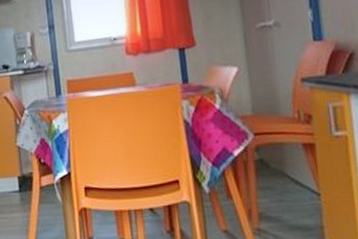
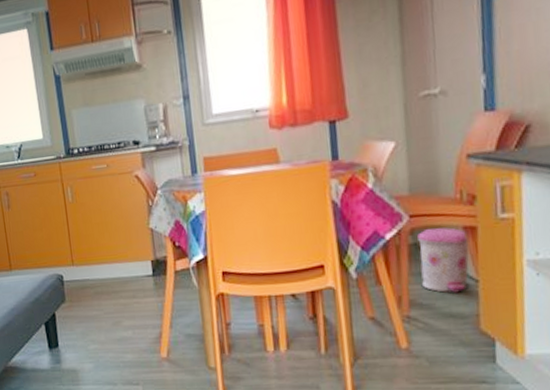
trash can: none [262,144,313,206] -> present [418,227,470,293]

